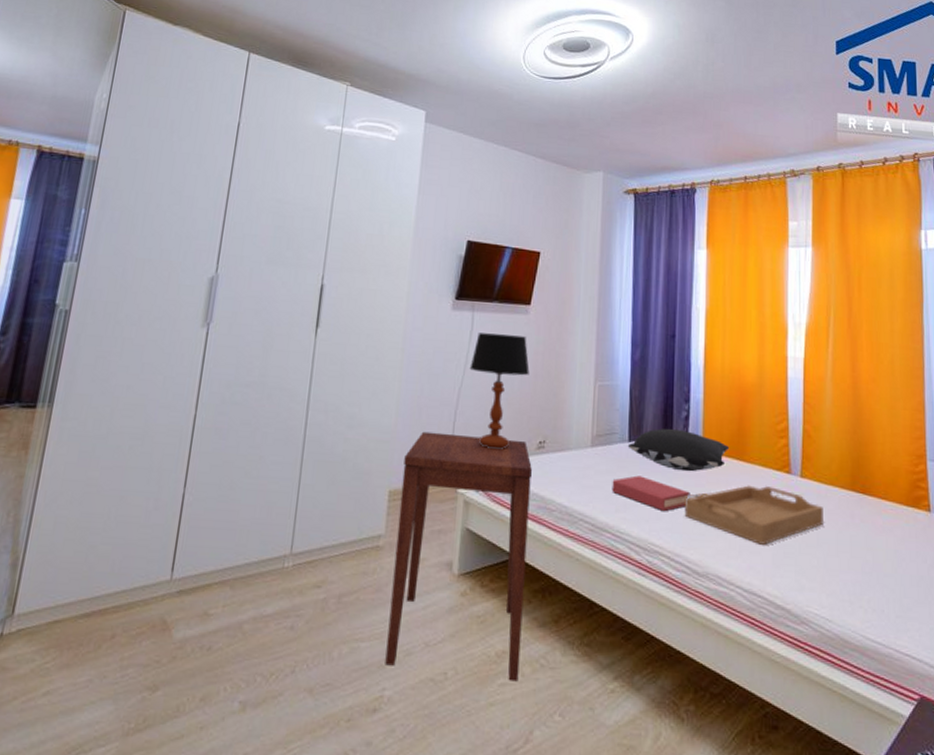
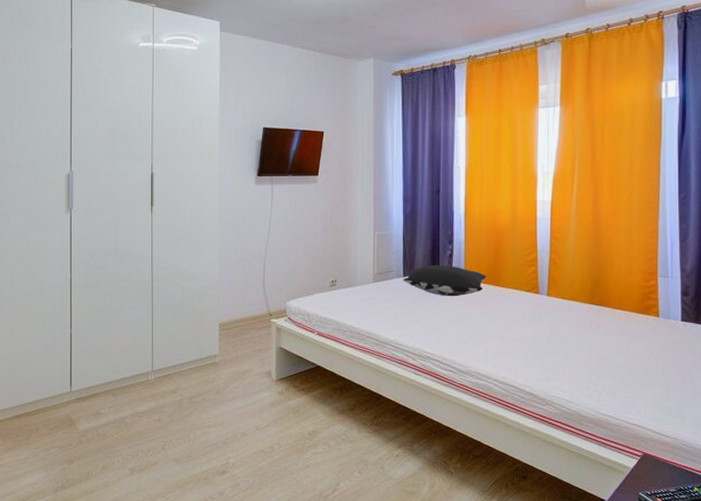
side table: present [385,431,532,682] -> none [228,279,327,451]
table lamp: present [469,333,530,449] -> none [273,201,321,288]
hardback book: present [612,475,690,512] -> none [391,302,455,328]
serving tray: present [684,485,823,545] -> none [450,304,566,348]

